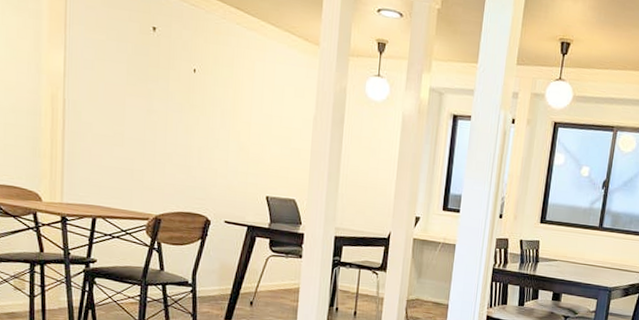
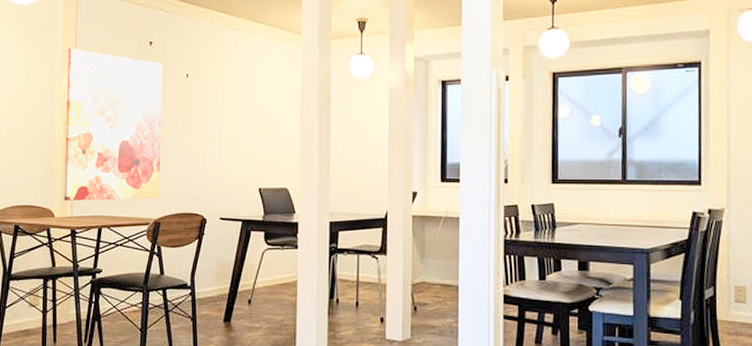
wall art: none [52,18,168,196] -> present [64,48,163,201]

